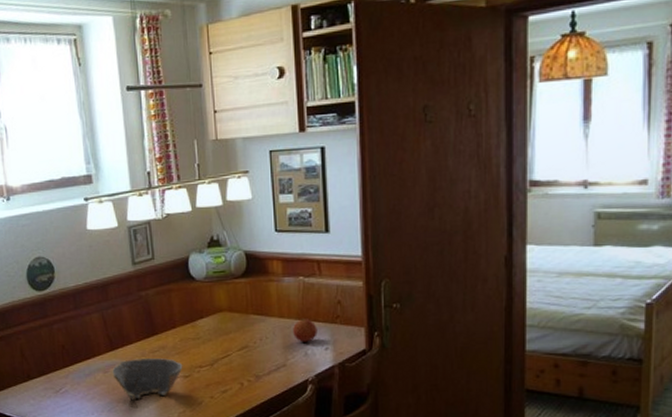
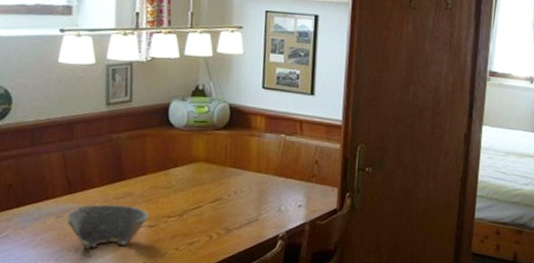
fruit: present [293,319,318,342] -> none [269,175,293,199]

